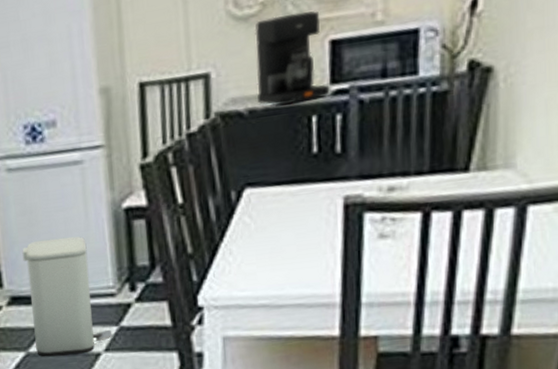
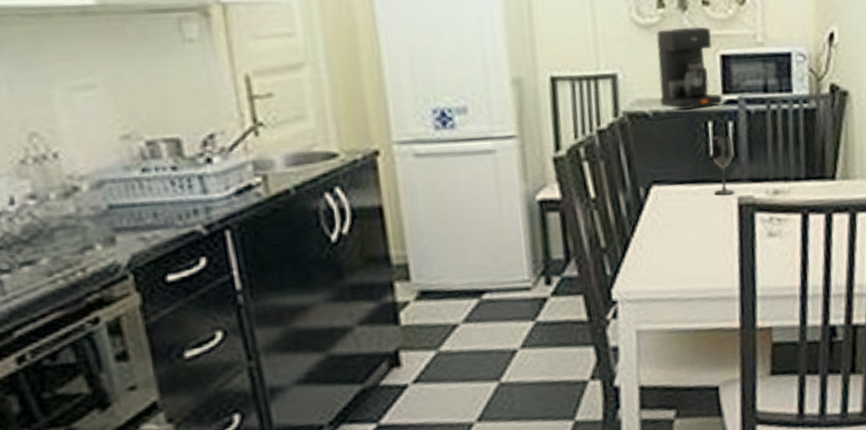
pedal bin: present [22,236,113,356] -> none [432,227,529,355]
wine glass: none [314,129,342,196] -> present [711,135,734,196]

